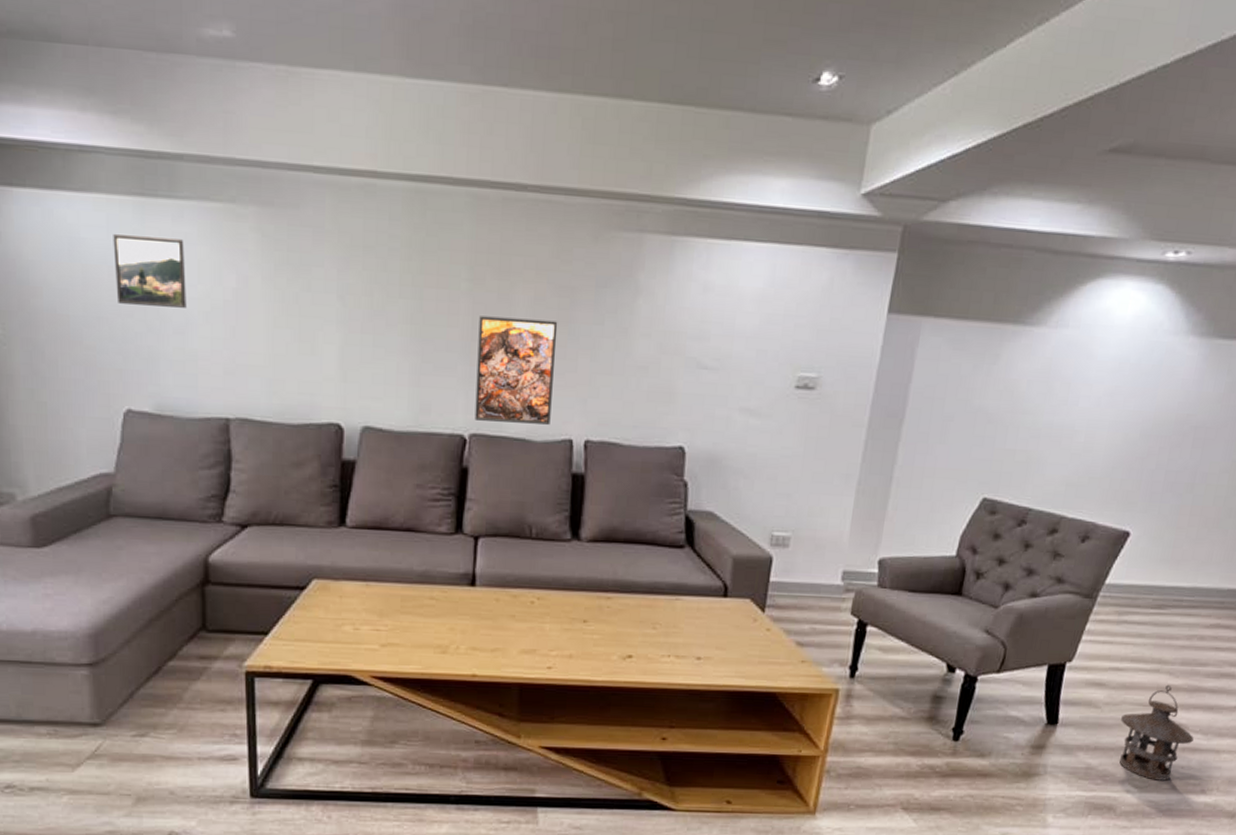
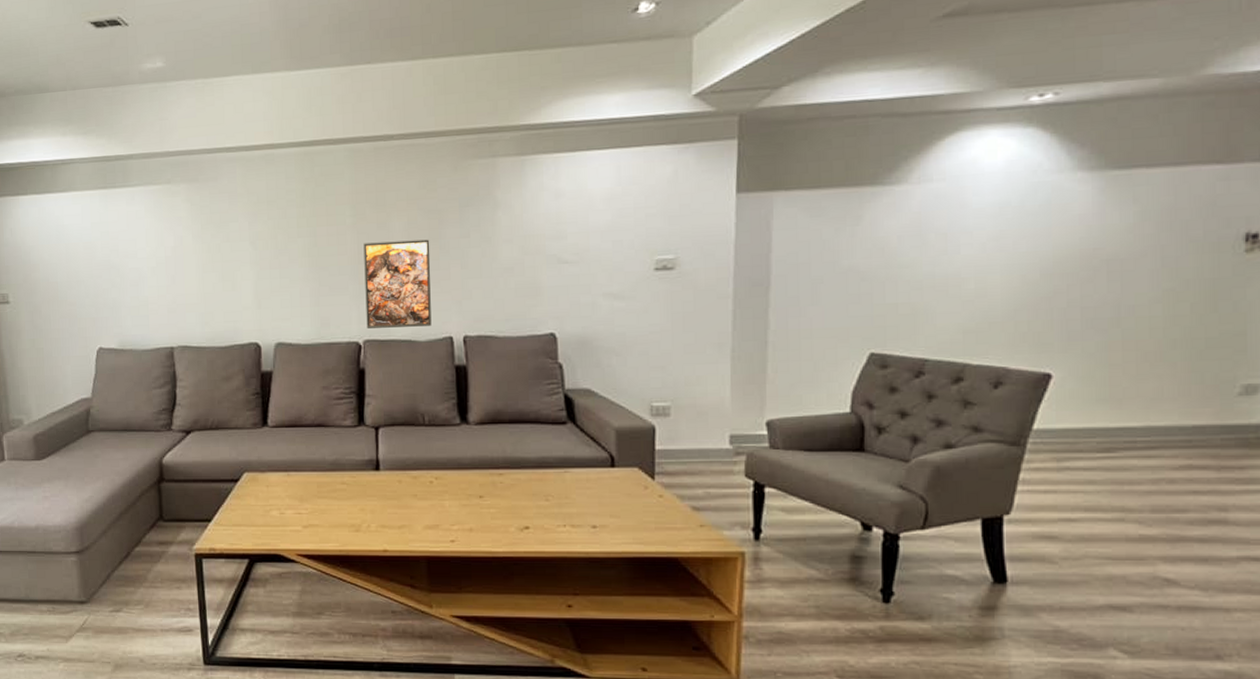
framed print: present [113,234,187,308] -> none [86,216,139,269]
lantern: present [1119,684,1194,781] -> none [1087,535,1190,645]

